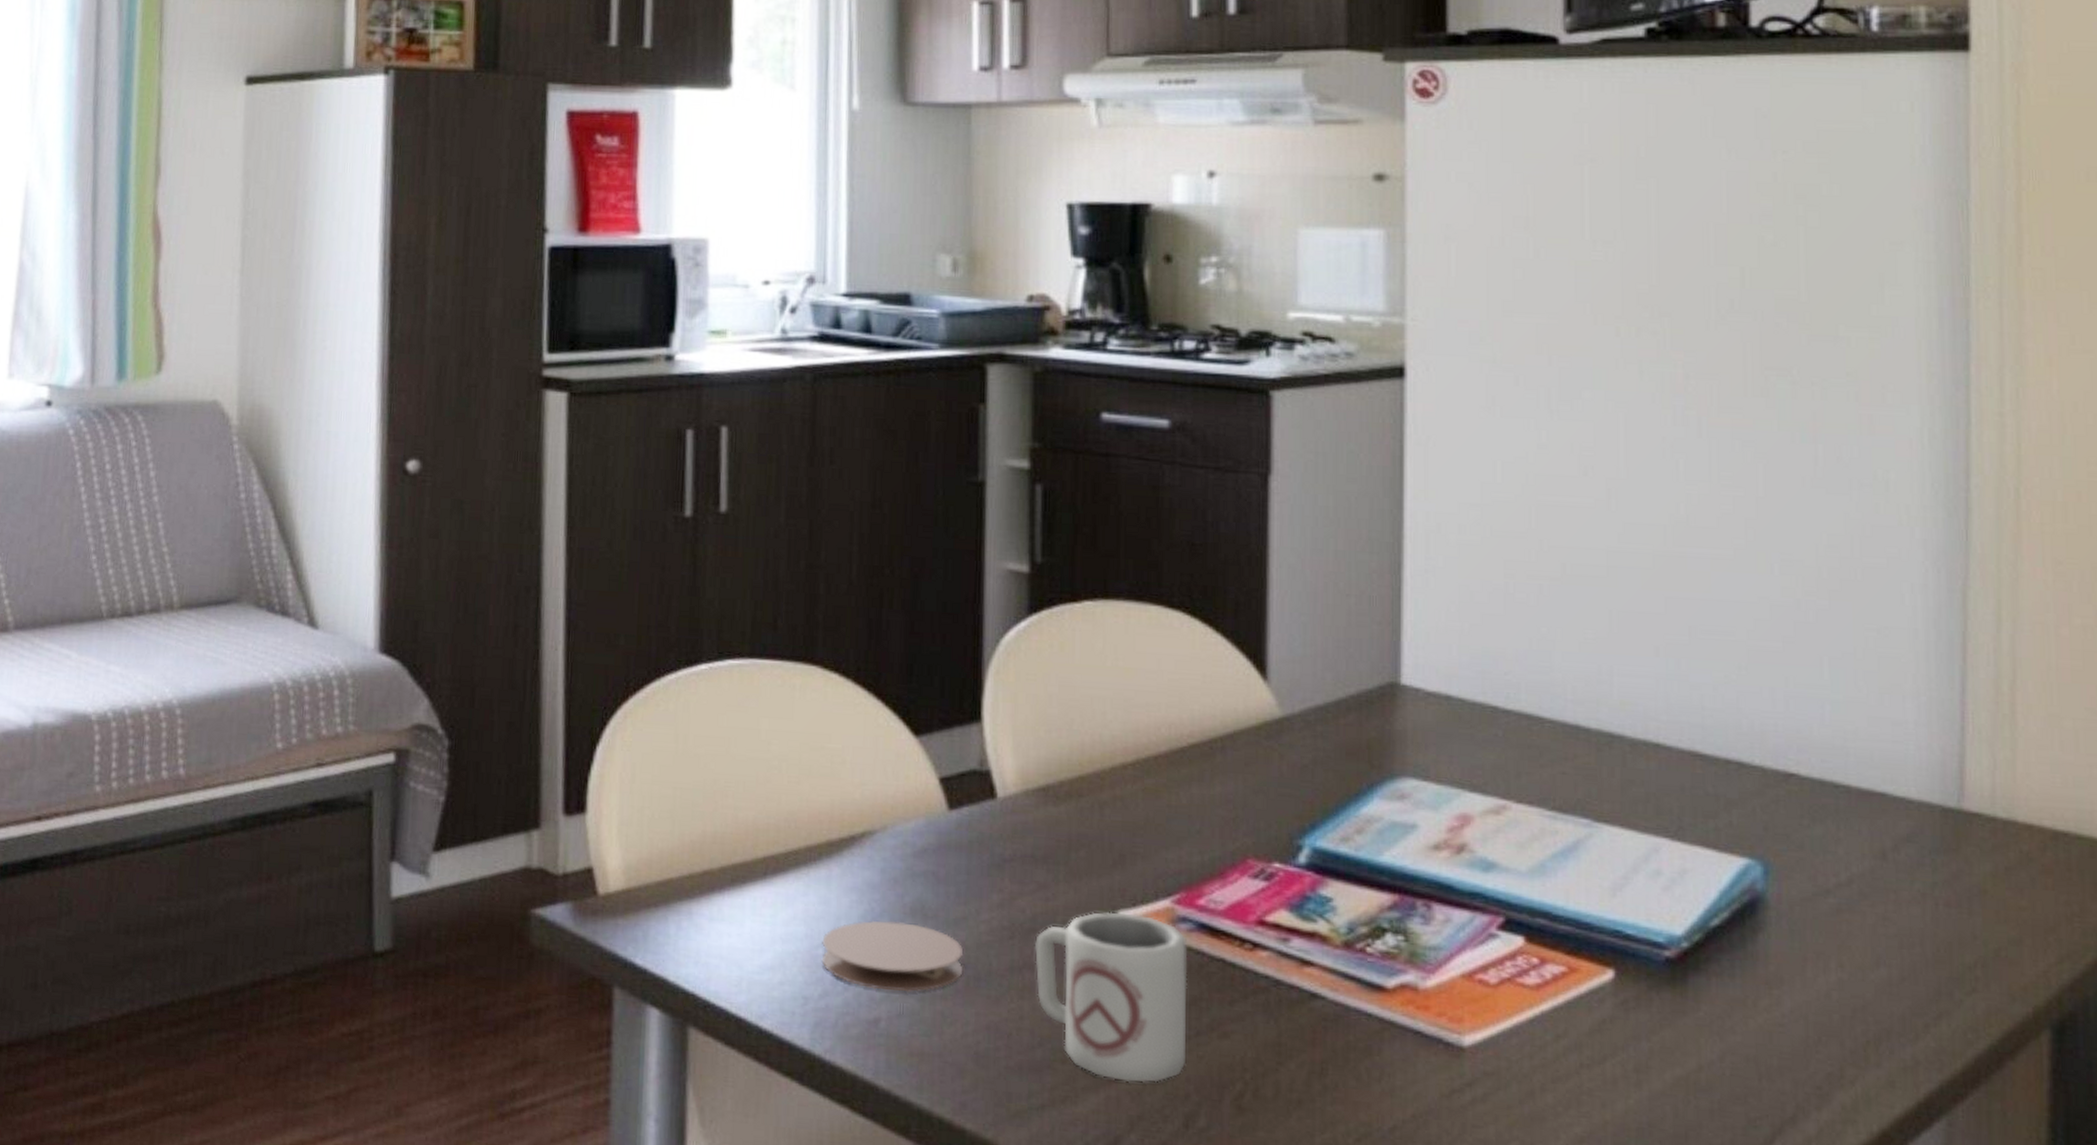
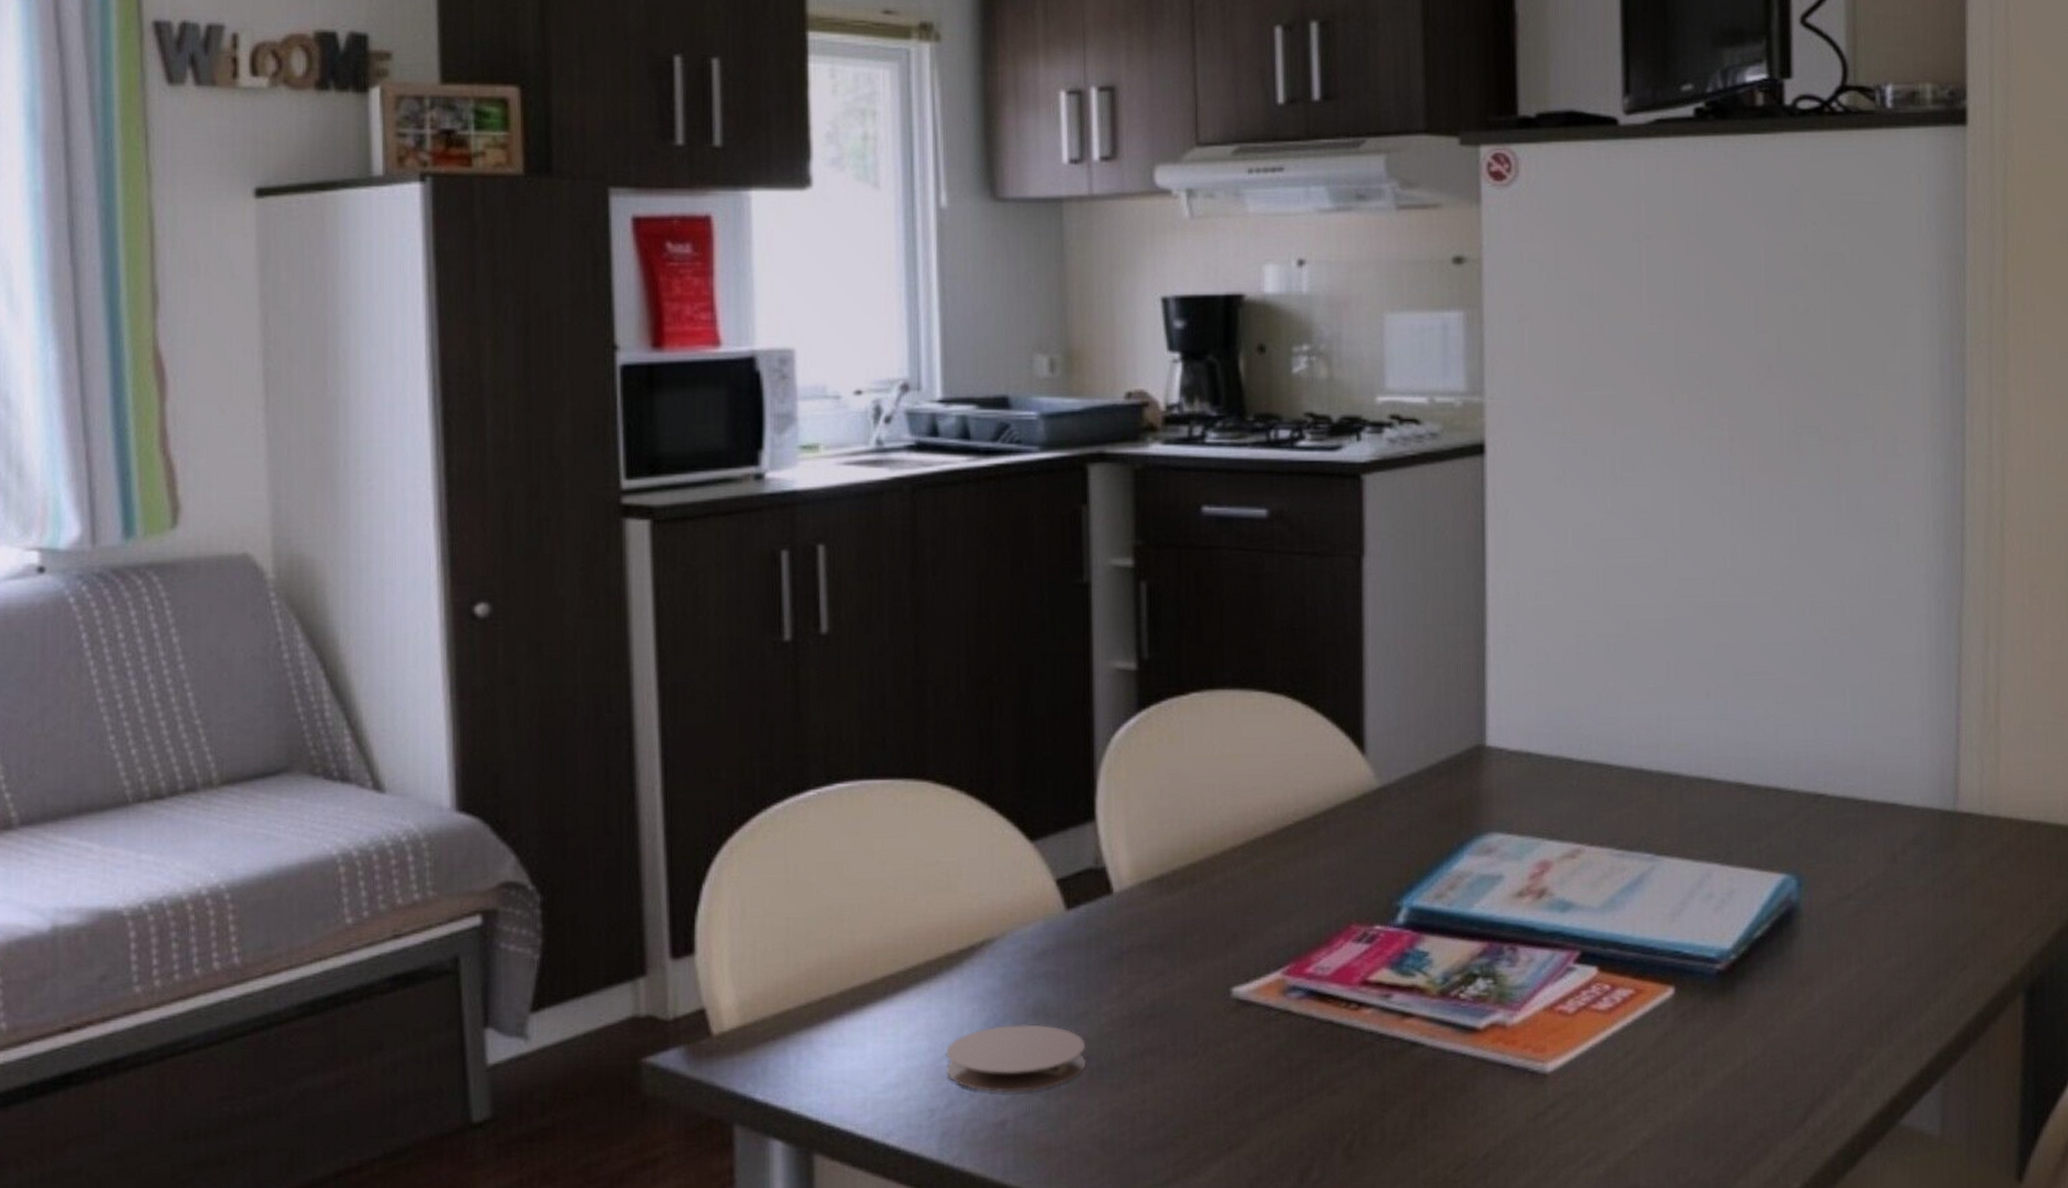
cup: present [1035,911,1188,1083] -> none [1155,989,1300,1148]

